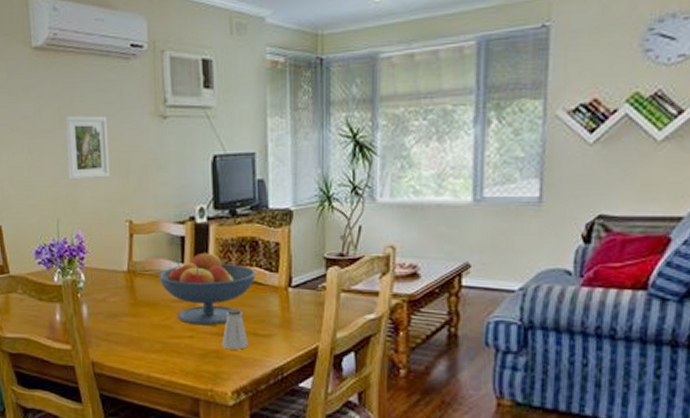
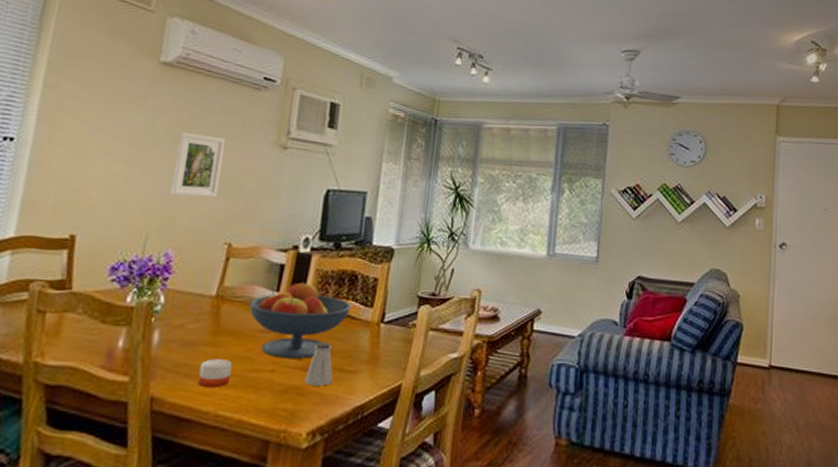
candle: none [126,328,154,353] -> present [198,359,232,388]

